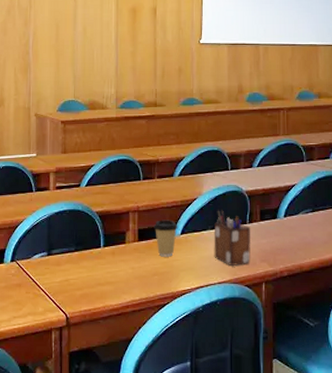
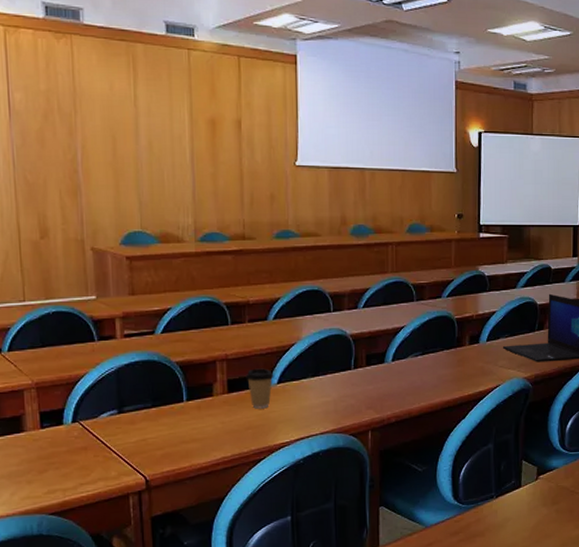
desk organizer: present [214,209,252,266] -> none [315,354,357,415]

